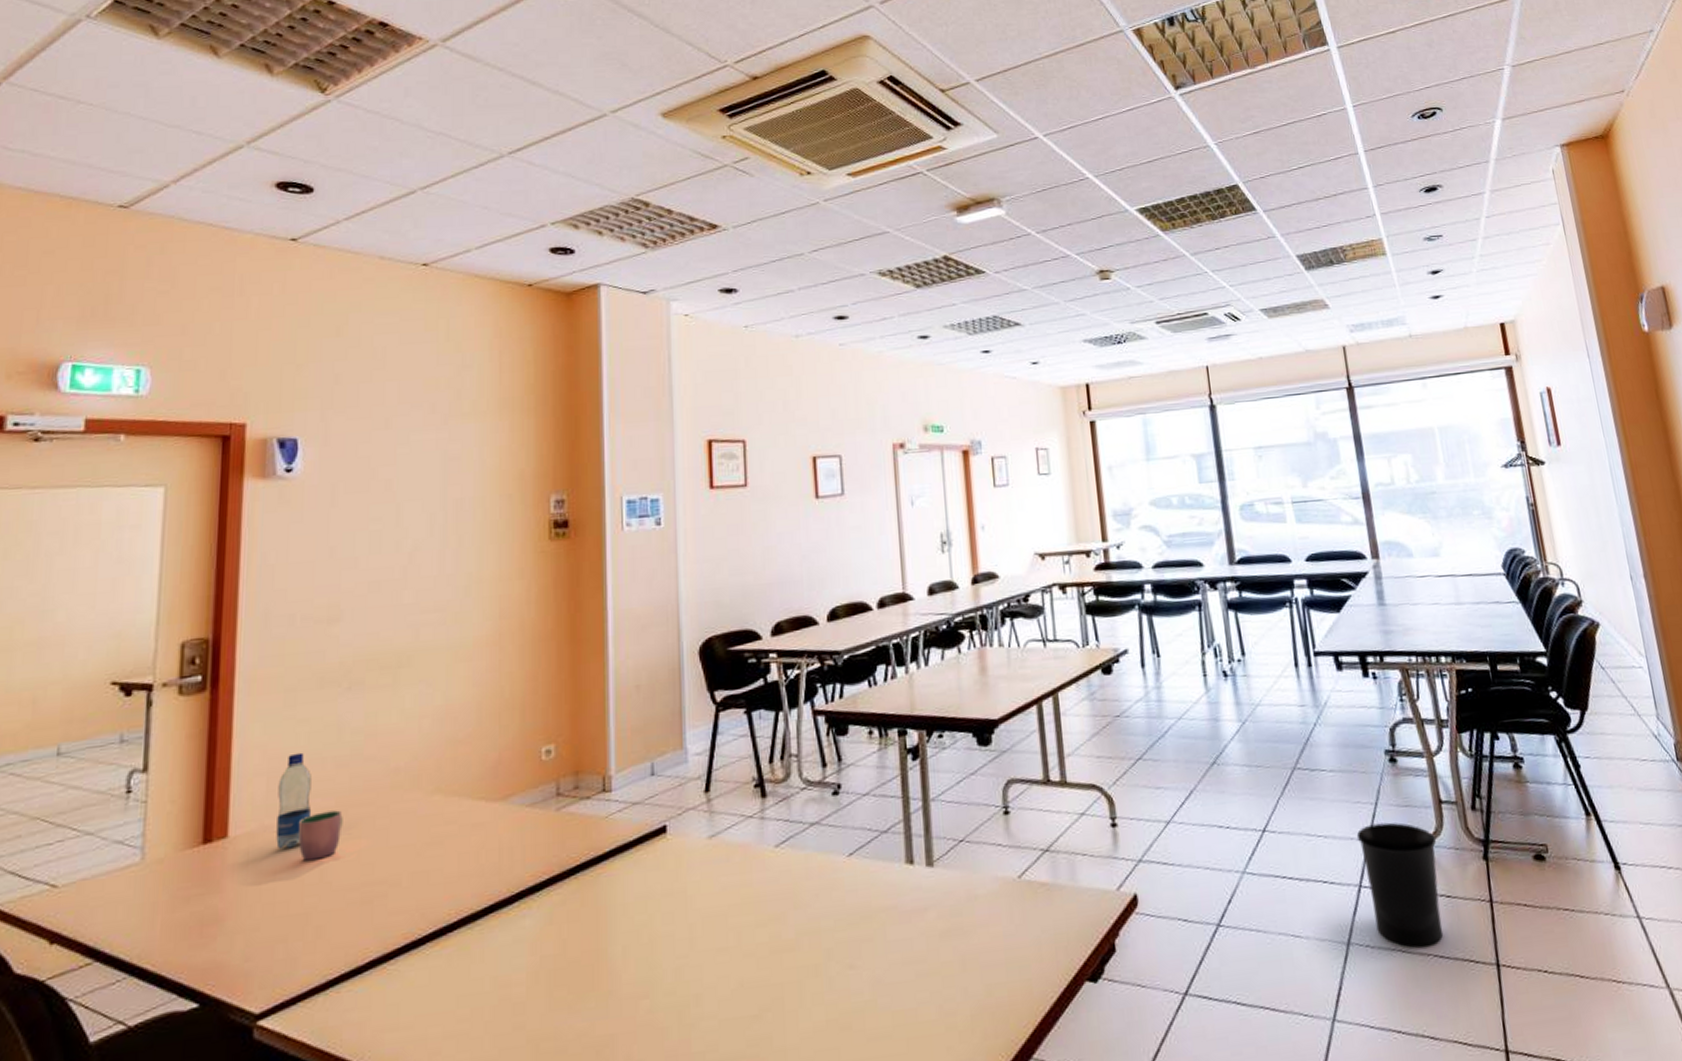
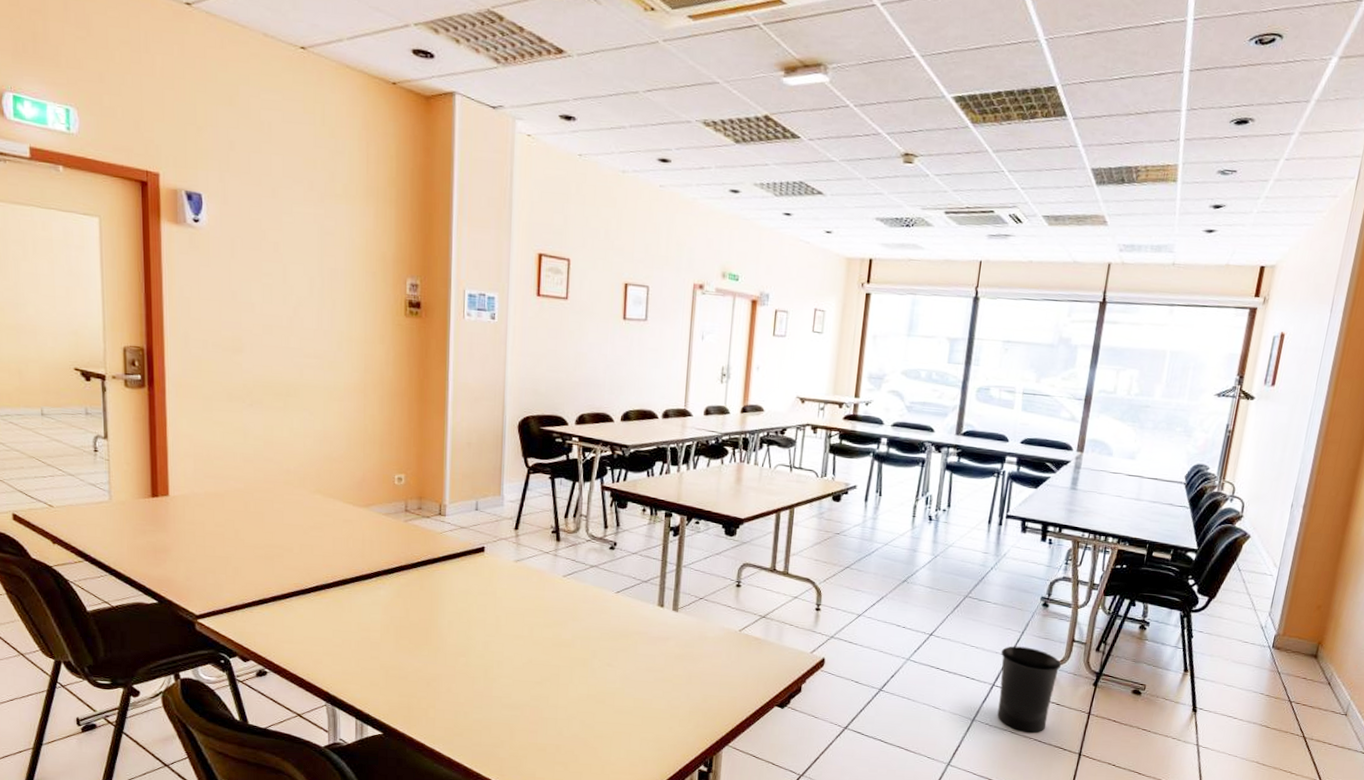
bottle: present [276,752,312,850] -> none [202,445,228,512]
cup: present [299,810,343,861] -> none [219,491,250,523]

